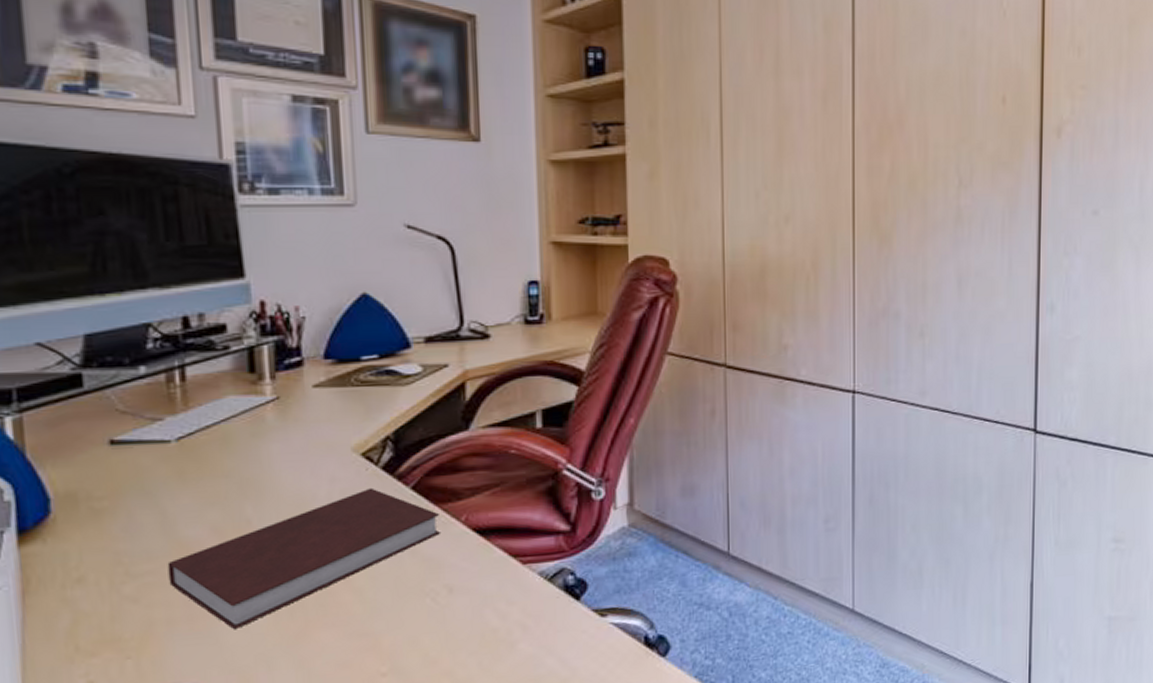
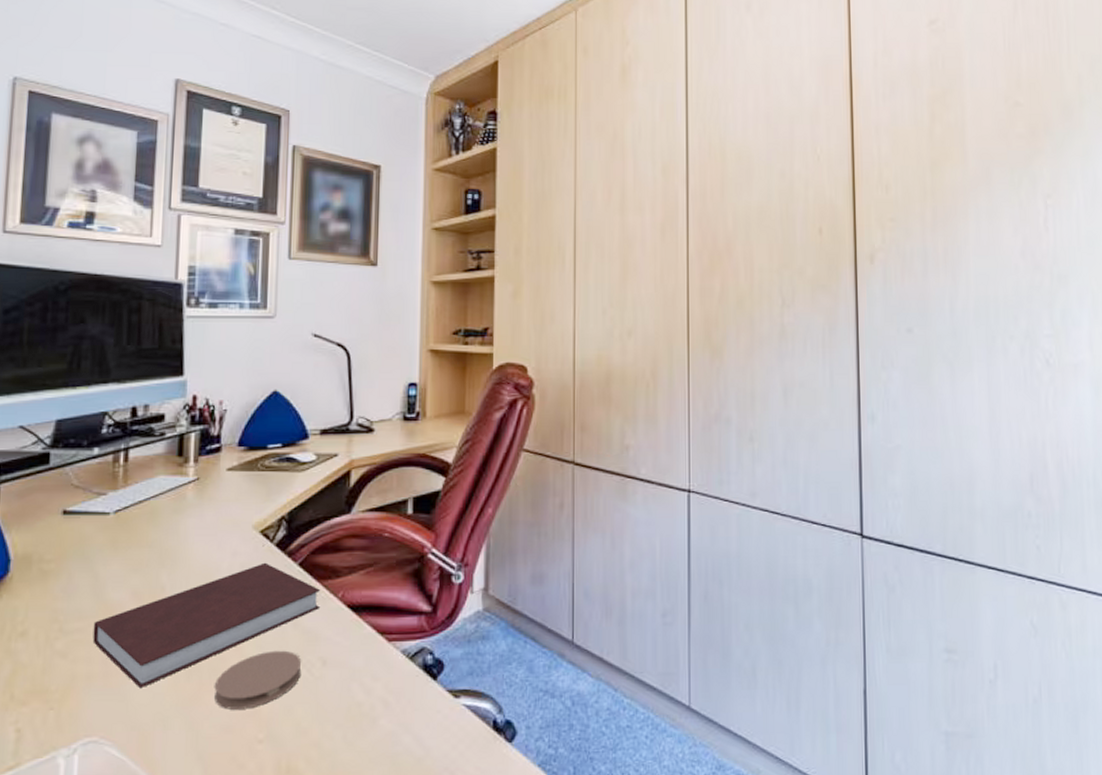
coaster: none [323,580,425,645] -> present [214,650,302,710]

